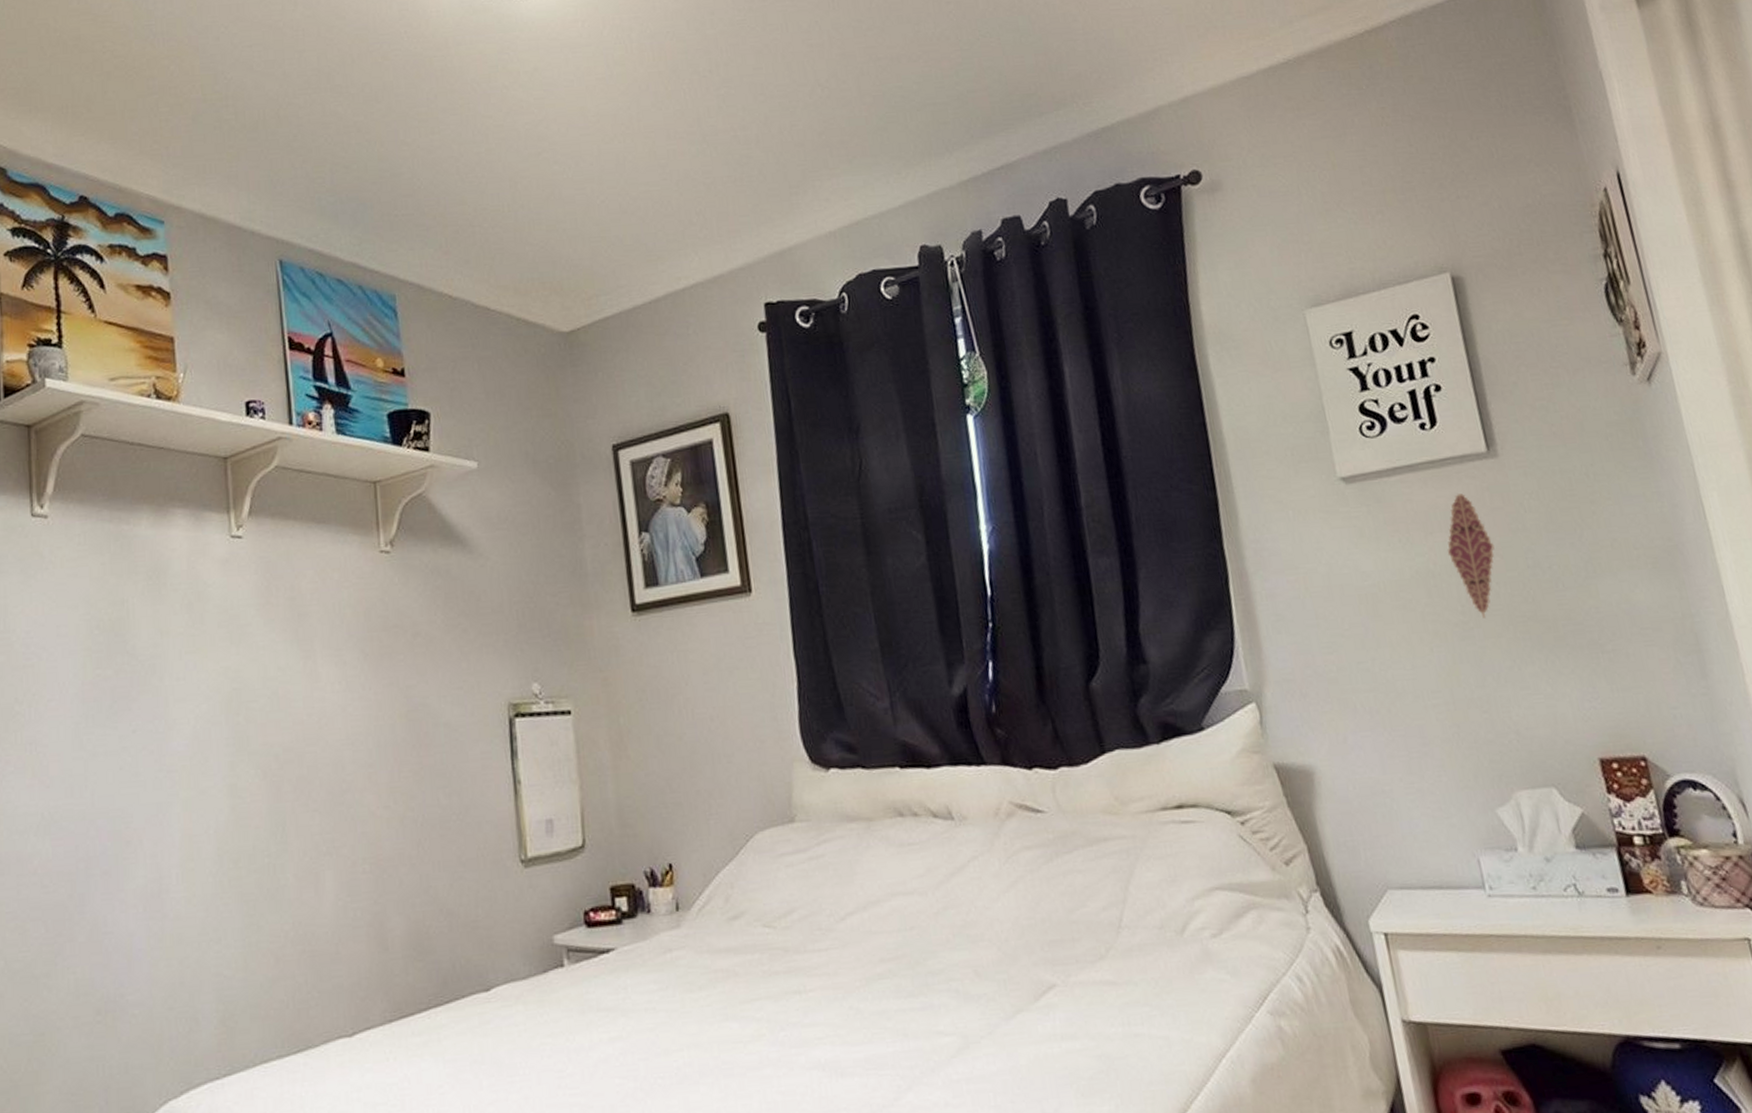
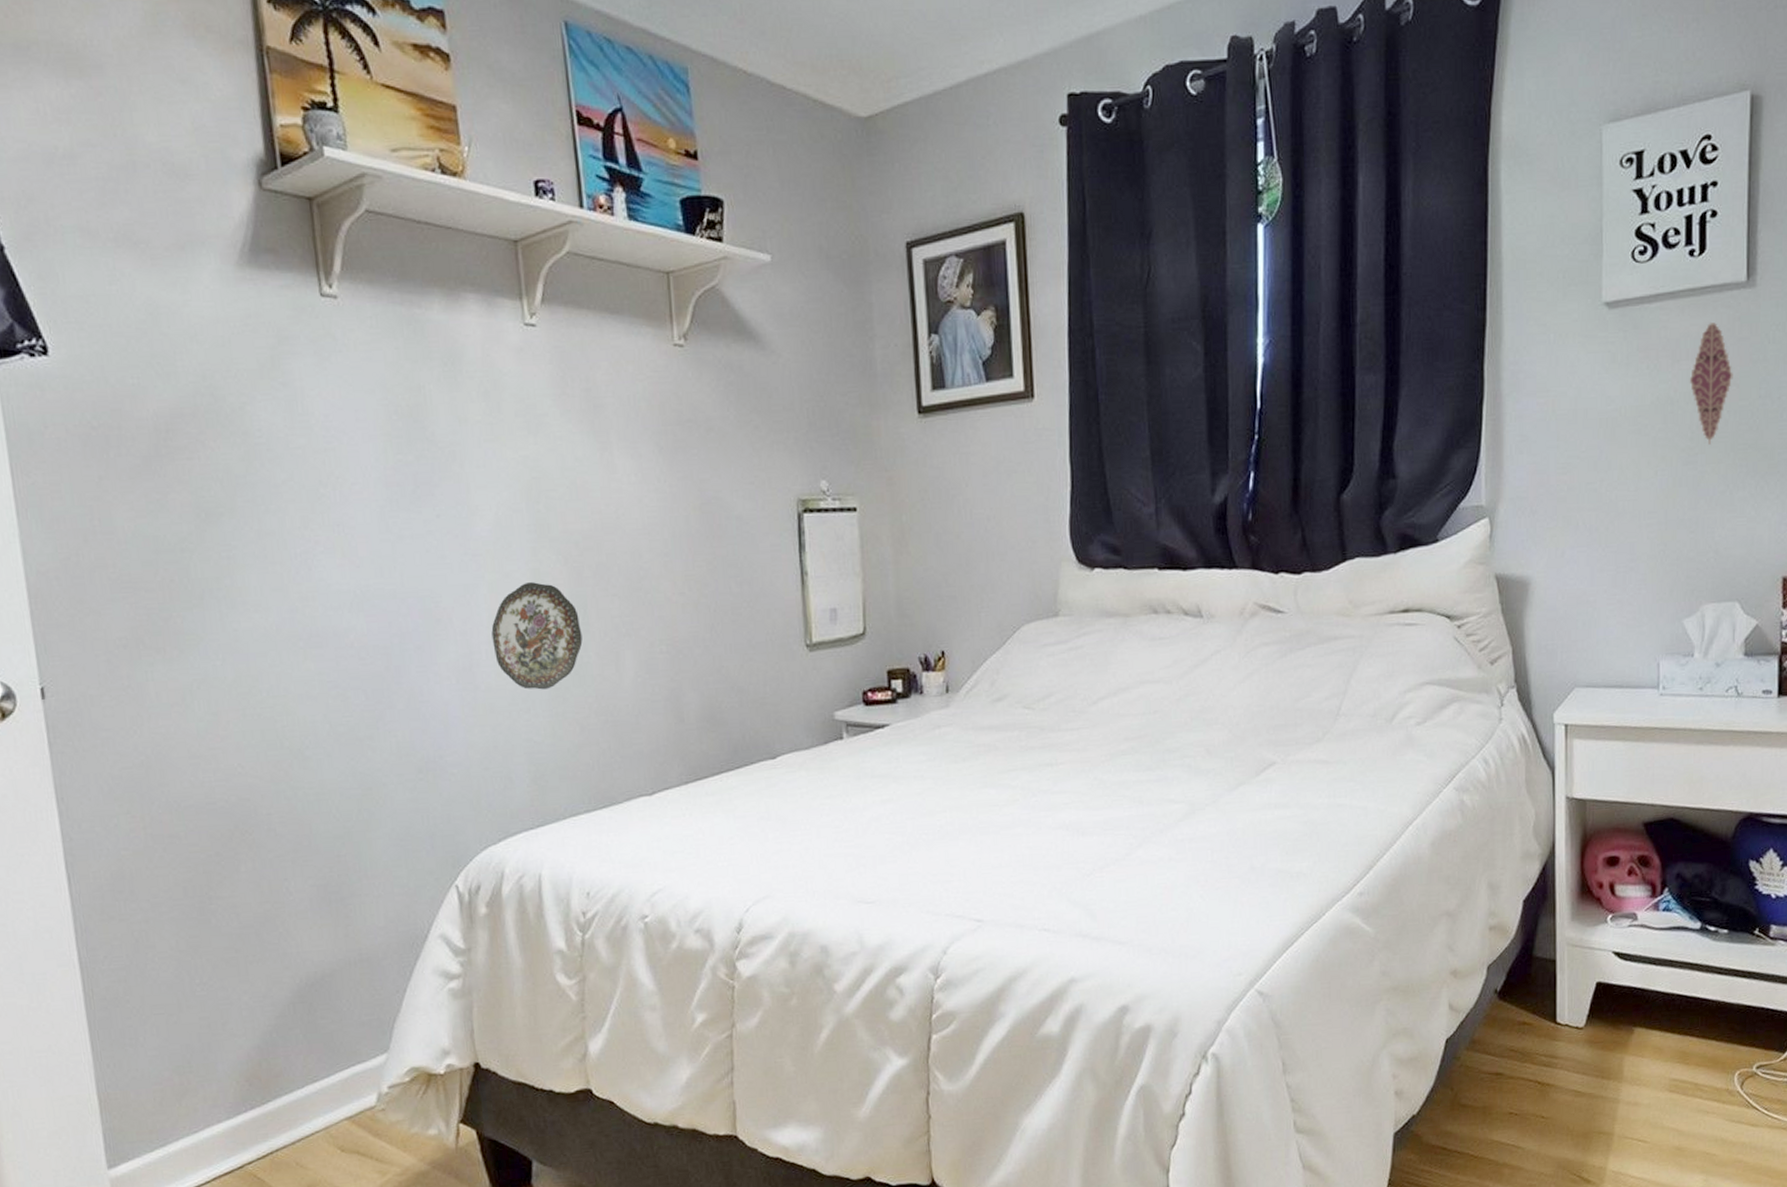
decorative plate: none [183,798,280,917] -> present [491,582,583,690]

